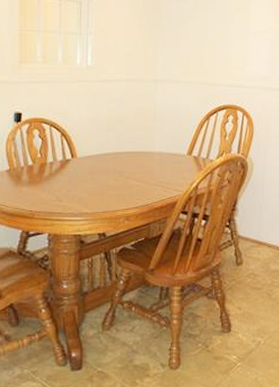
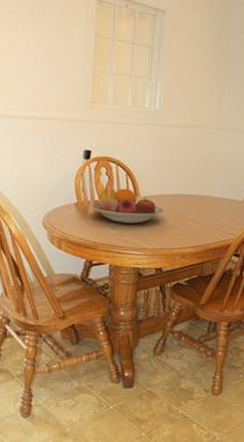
fruit bowl: none [25,150,103,188] -> present [91,188,164,224]

